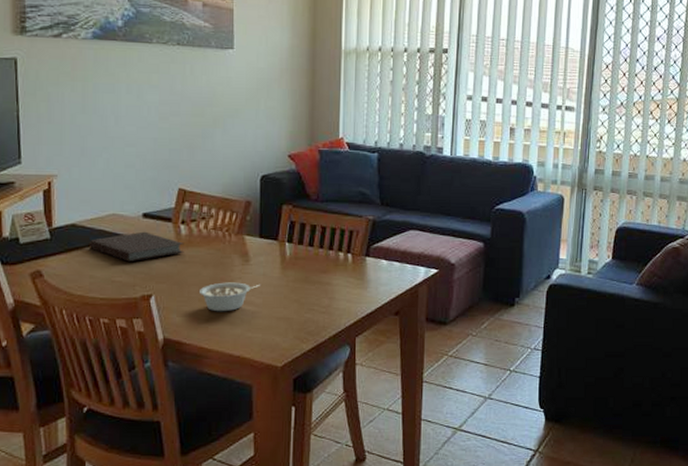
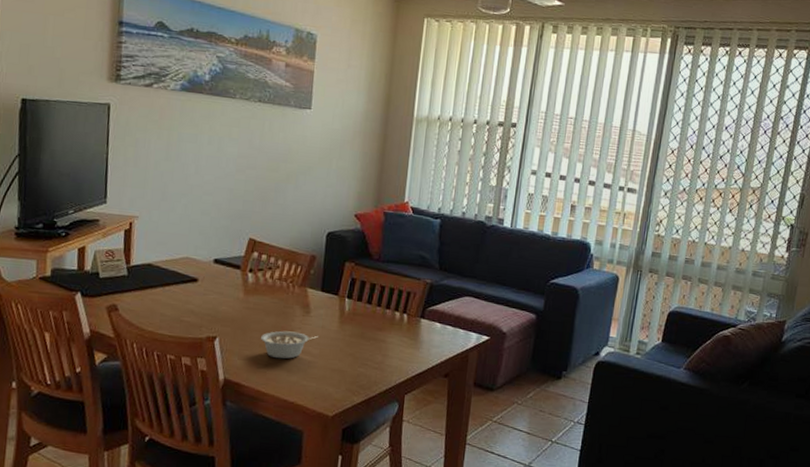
notebook: present [90,231,184,263] -> none [163,276,251,305]

